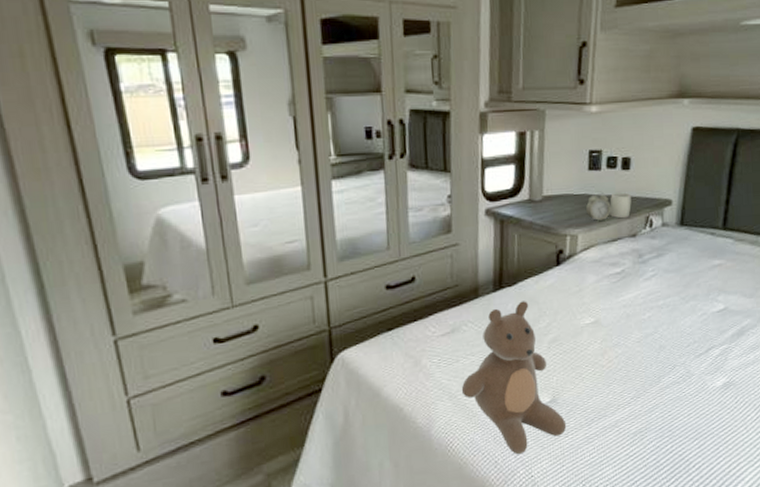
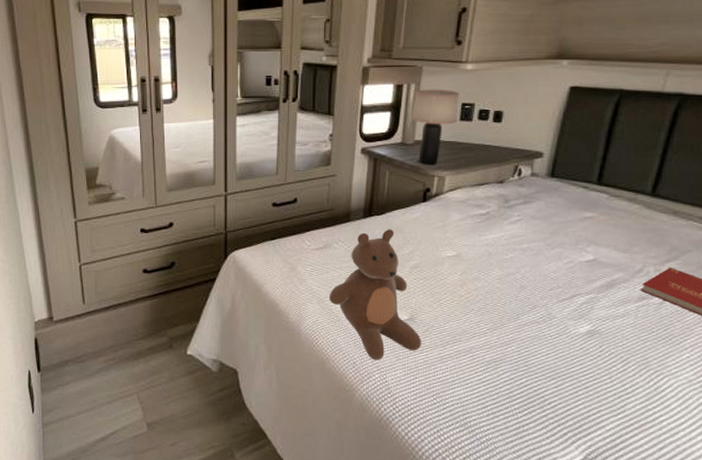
table lamp: none [537,135,587,223] -> present [411,89,460,165]
alarm clock: present [585,191,611,221] -> none [454,140,480,166]
mug: present [609,192,632,219] -> none [479,142,501,166]

